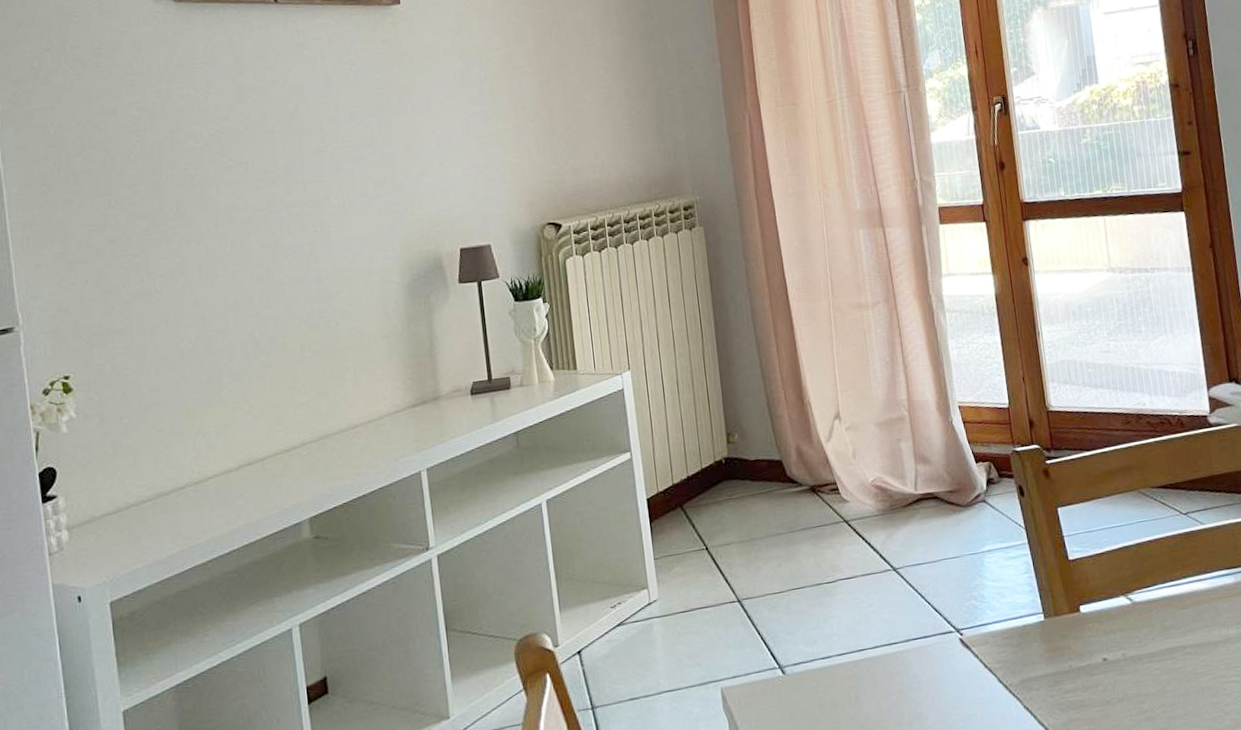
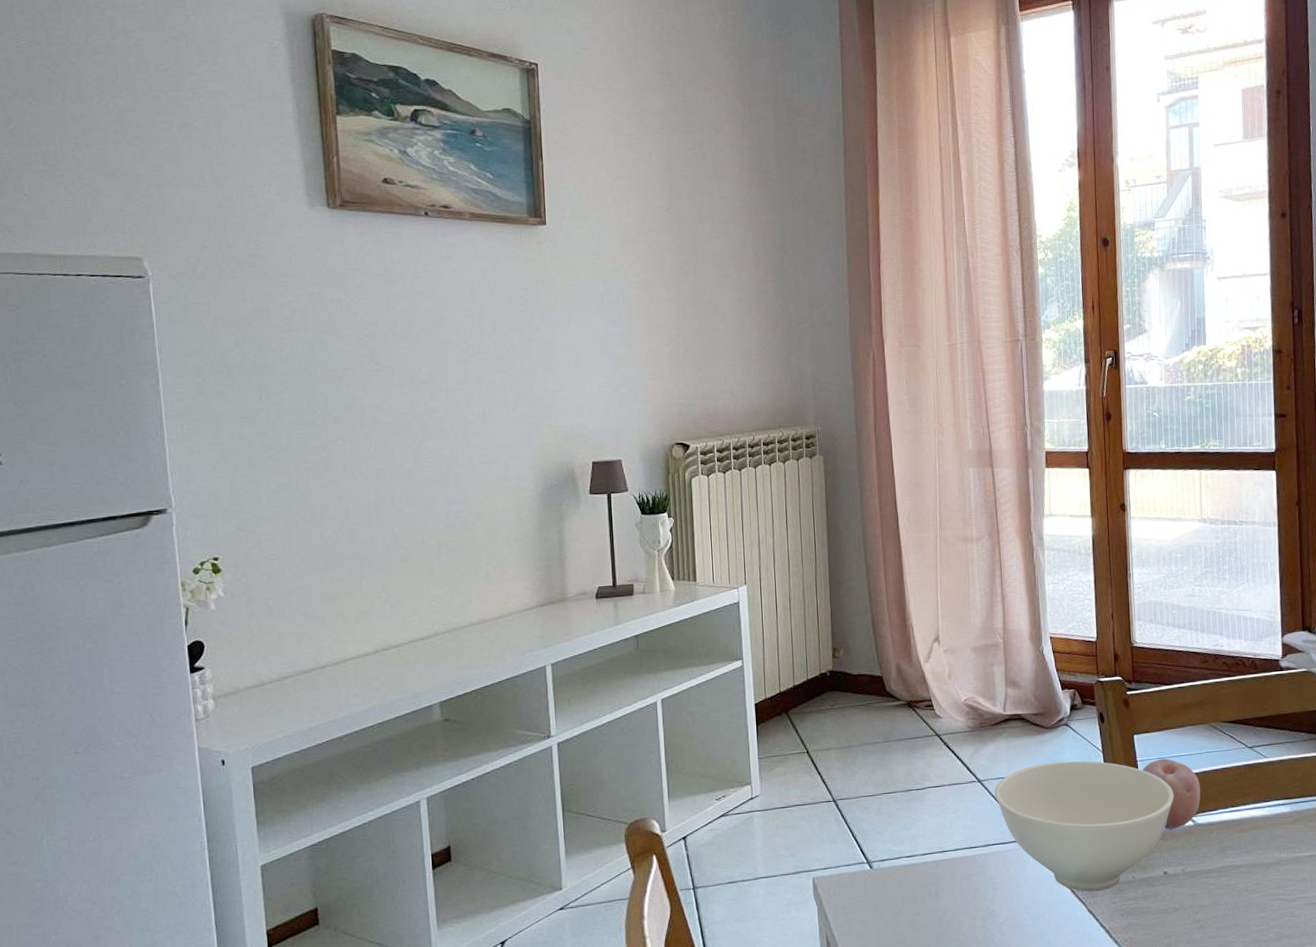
bowl: none [911,539,1107,686] -> present [994,760,1174,892]
fruit: none [1070,531,1136,611] -> present [1143,758,1201,830]

